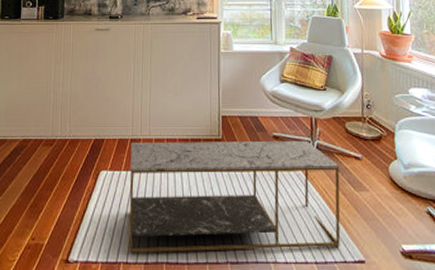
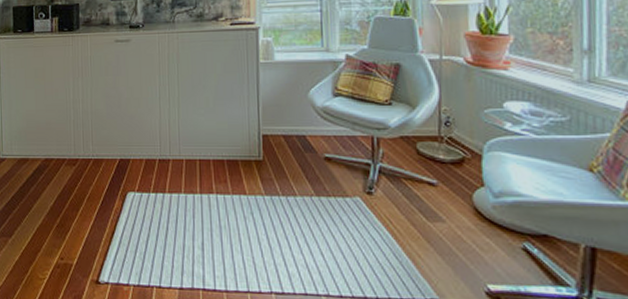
coffee table: present [129,140,341,253] -> none [159,162,409,283]

